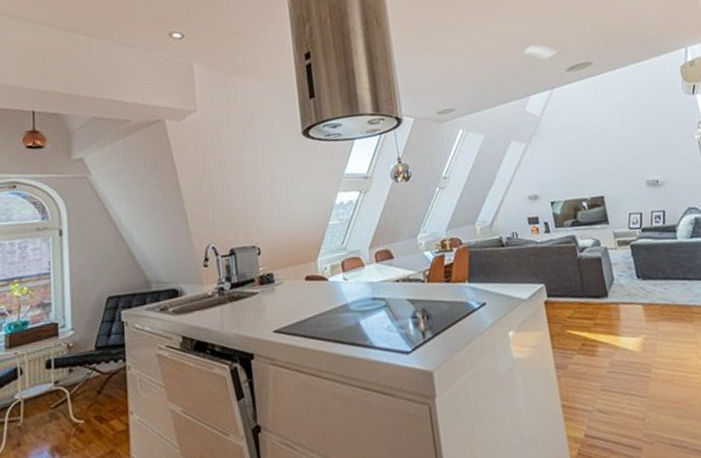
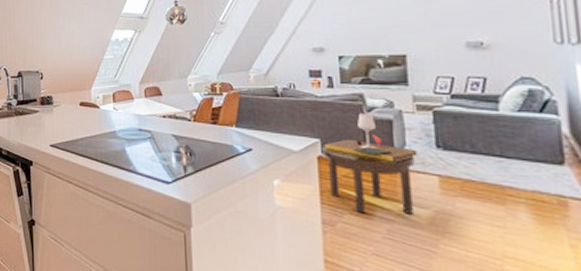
side table: none [546,288,628,352] -> present [321,146,415,214]
cocktail glass: none [548,251,624,297] -> present [324,110,418,162]

